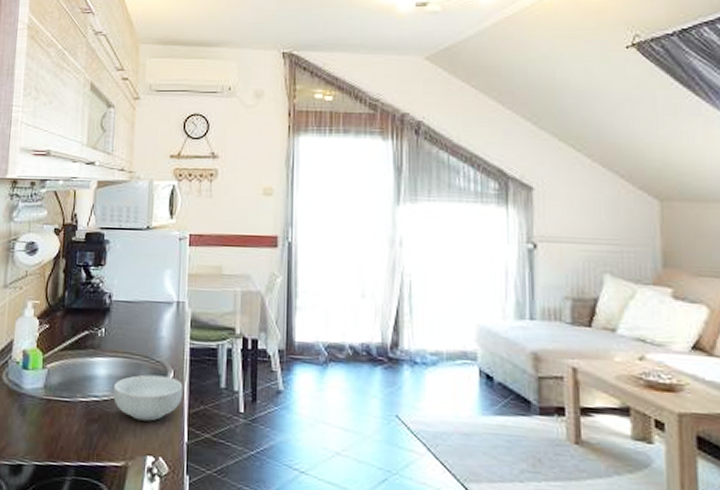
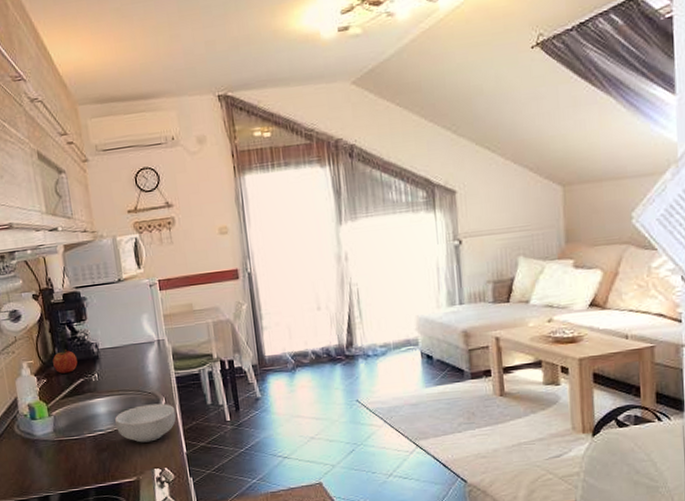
fruit: none [60,294,86,322] -> present [52,349,78,374]

